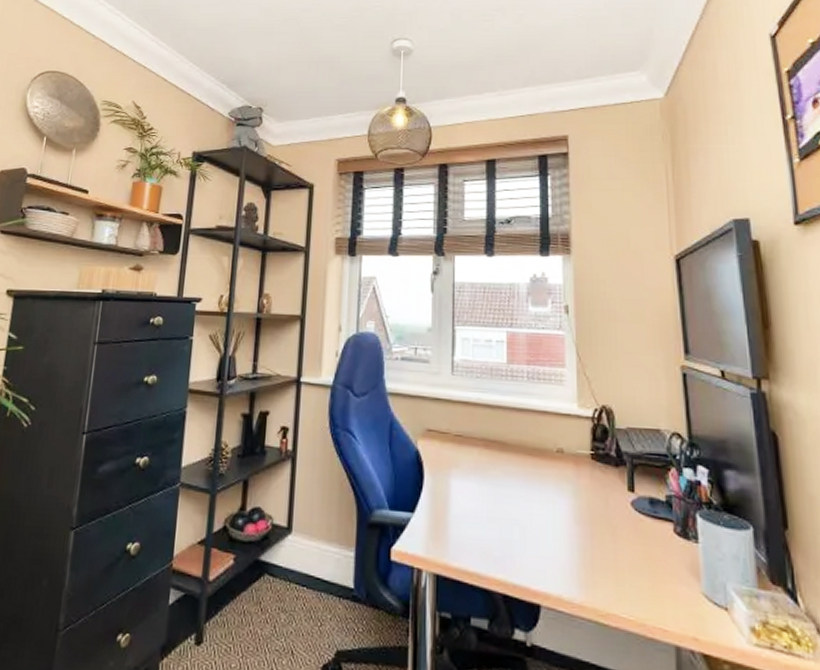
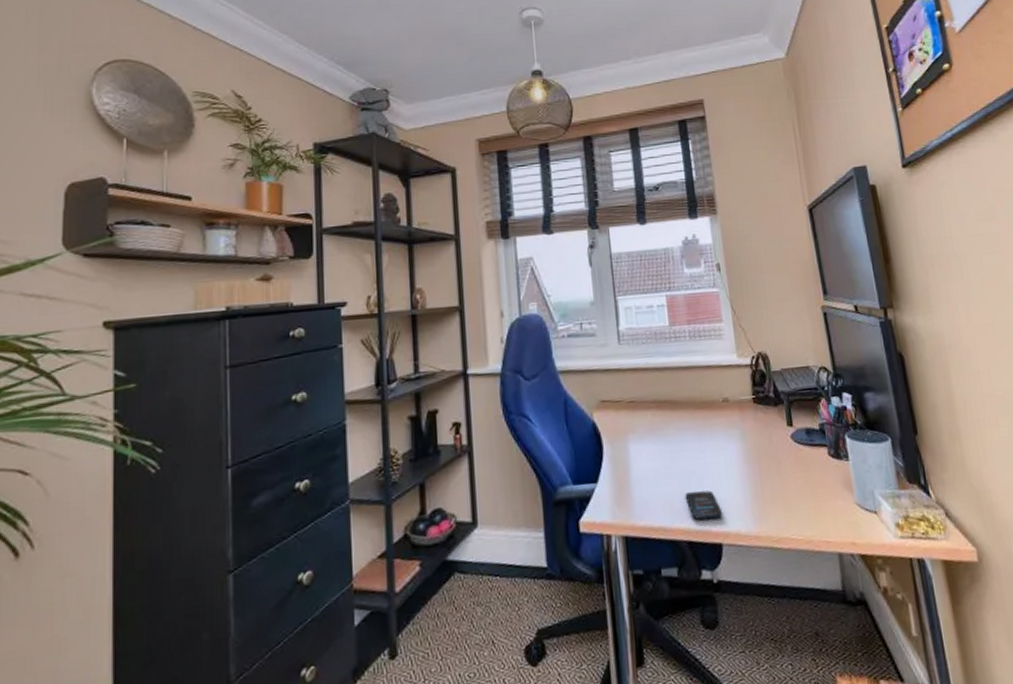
smartphone: none [504,542,545,577] -> present [685,490,723,520]

